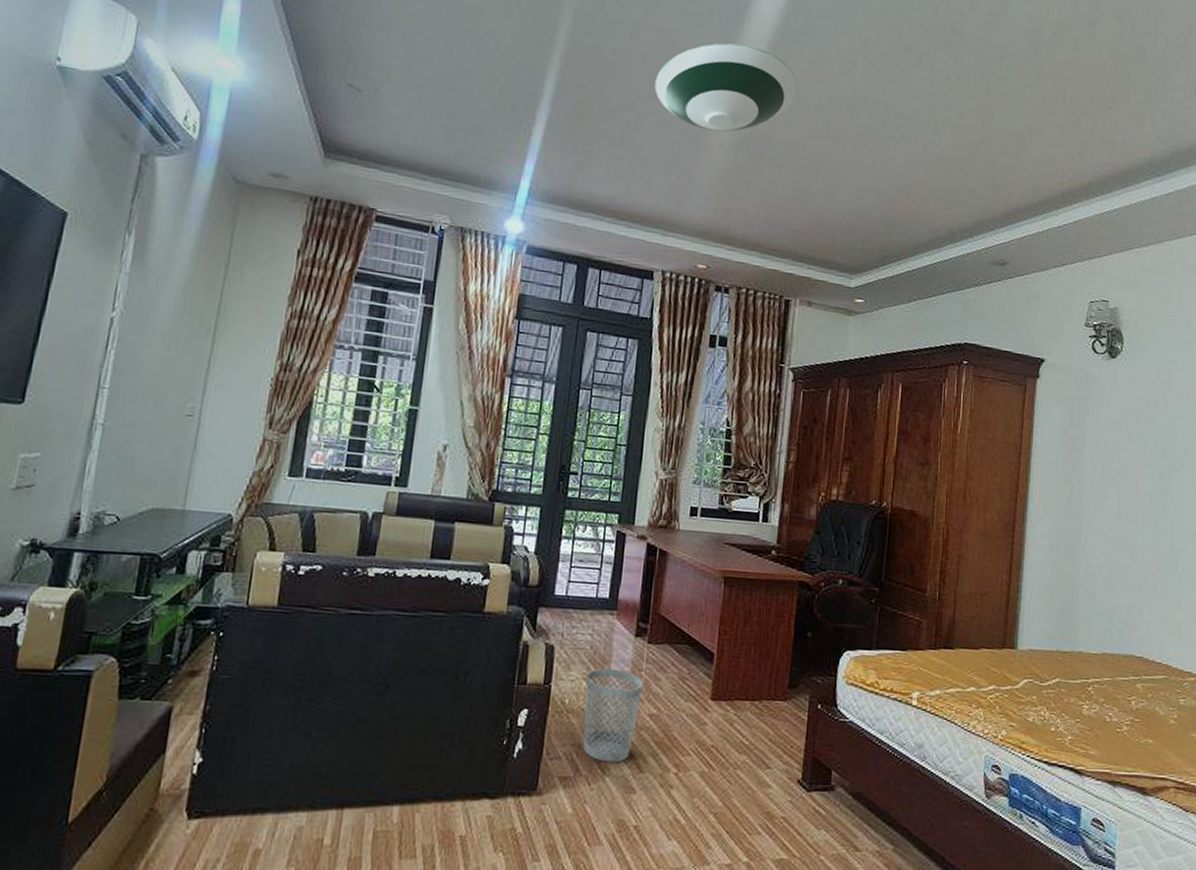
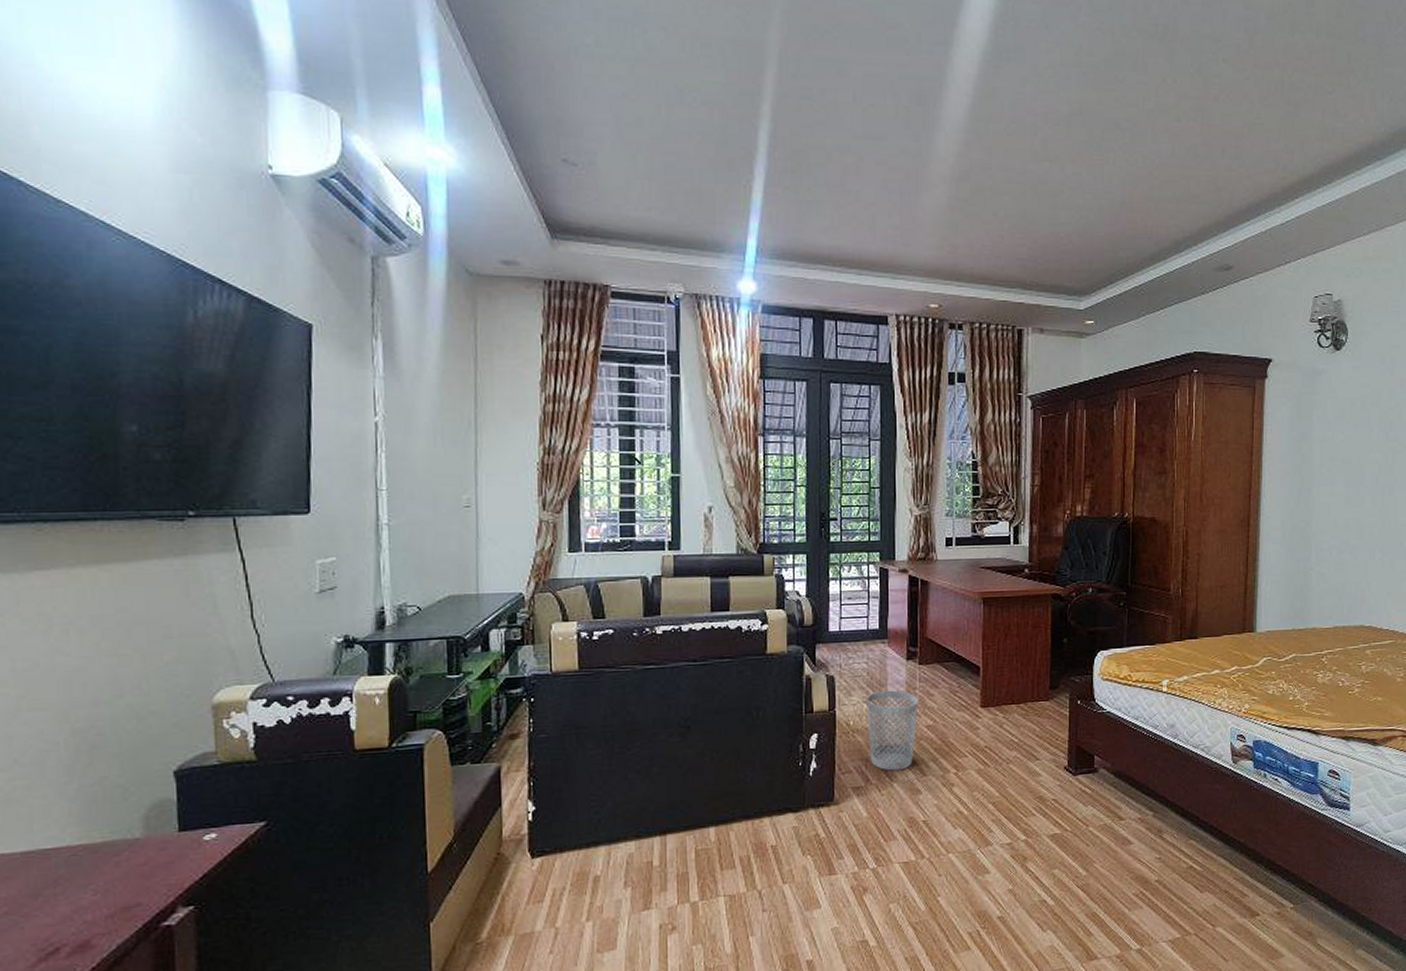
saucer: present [654,43,797,132] -> none [869,68,1012,166]

